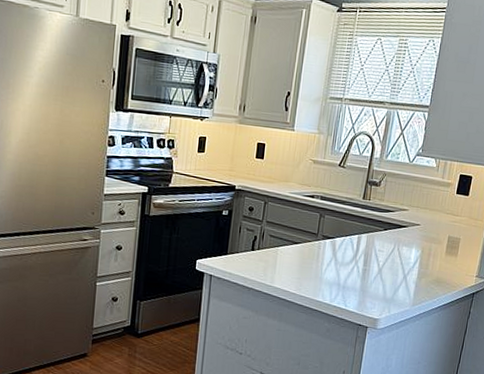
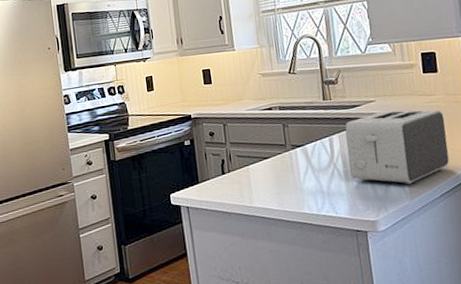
toaster: none [368,221,462,292] -> present [344,110,449,184]

